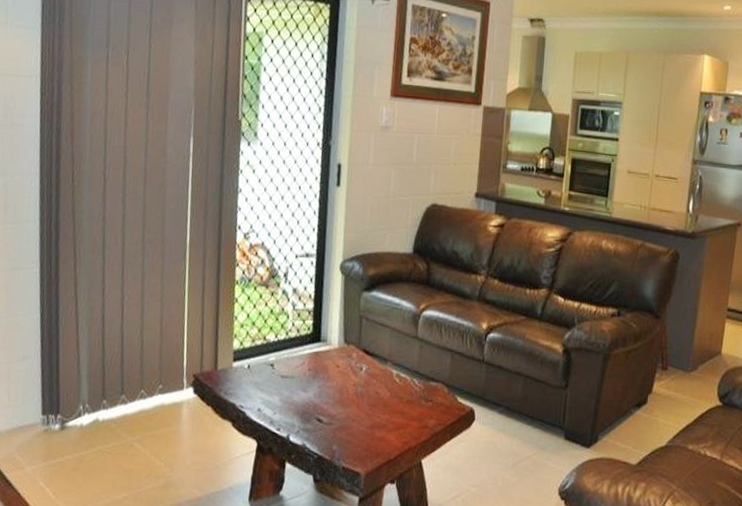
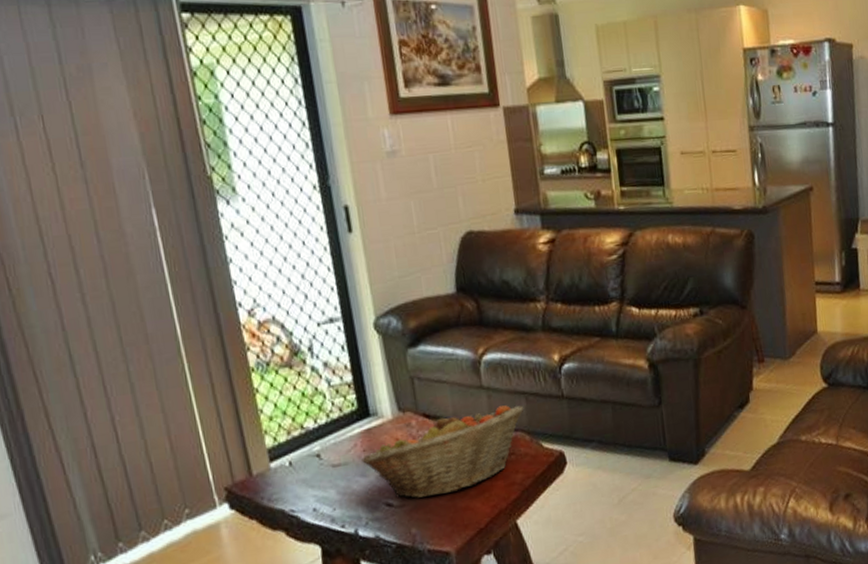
fruit basket: none [305,354,449,423] -> present [361,405,524,498]

